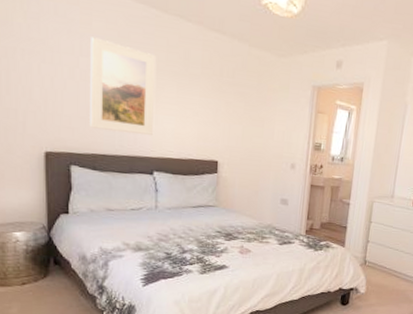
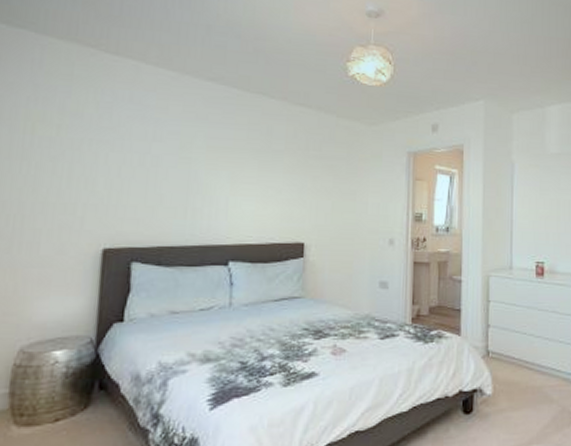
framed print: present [90,37,156,135] -> none [158,121,236,220]

